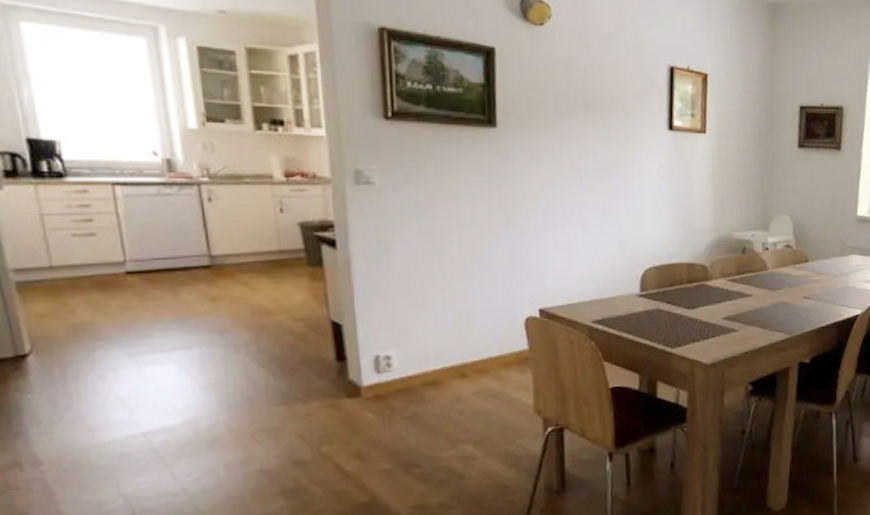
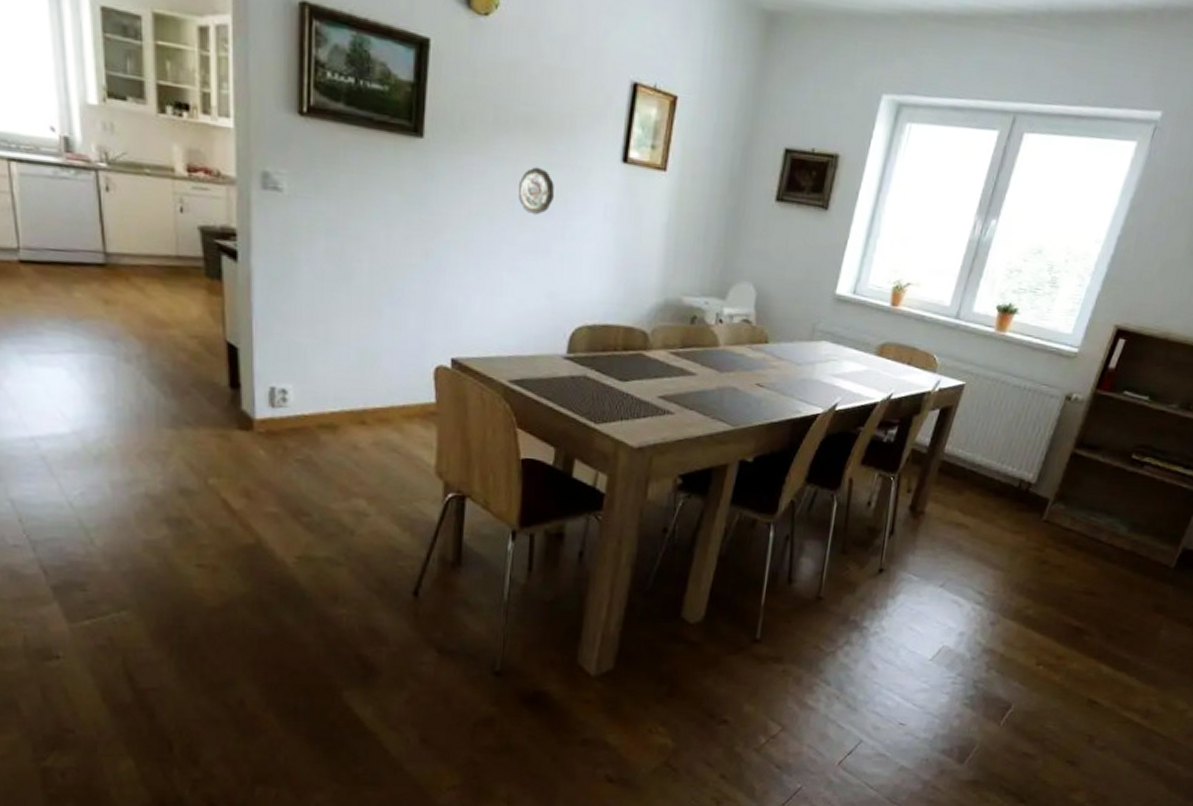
decorative plate: none [582,141,615,181] -> present [518,167,555,216]

